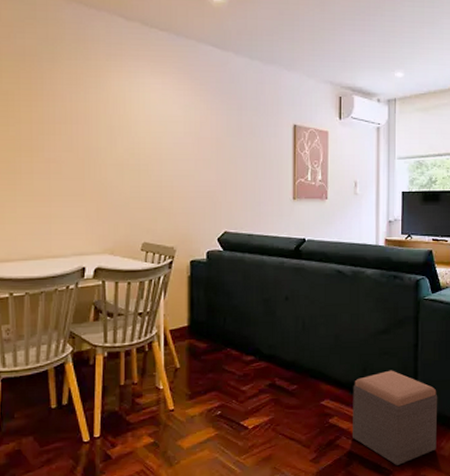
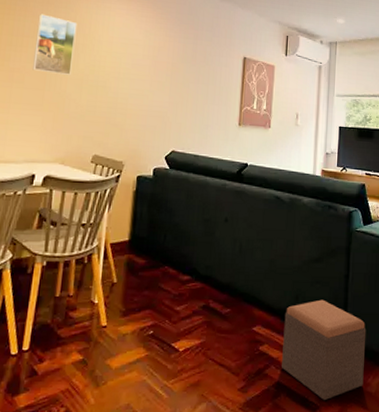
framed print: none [68,97,111,161] -> present [32,14,78,75]

